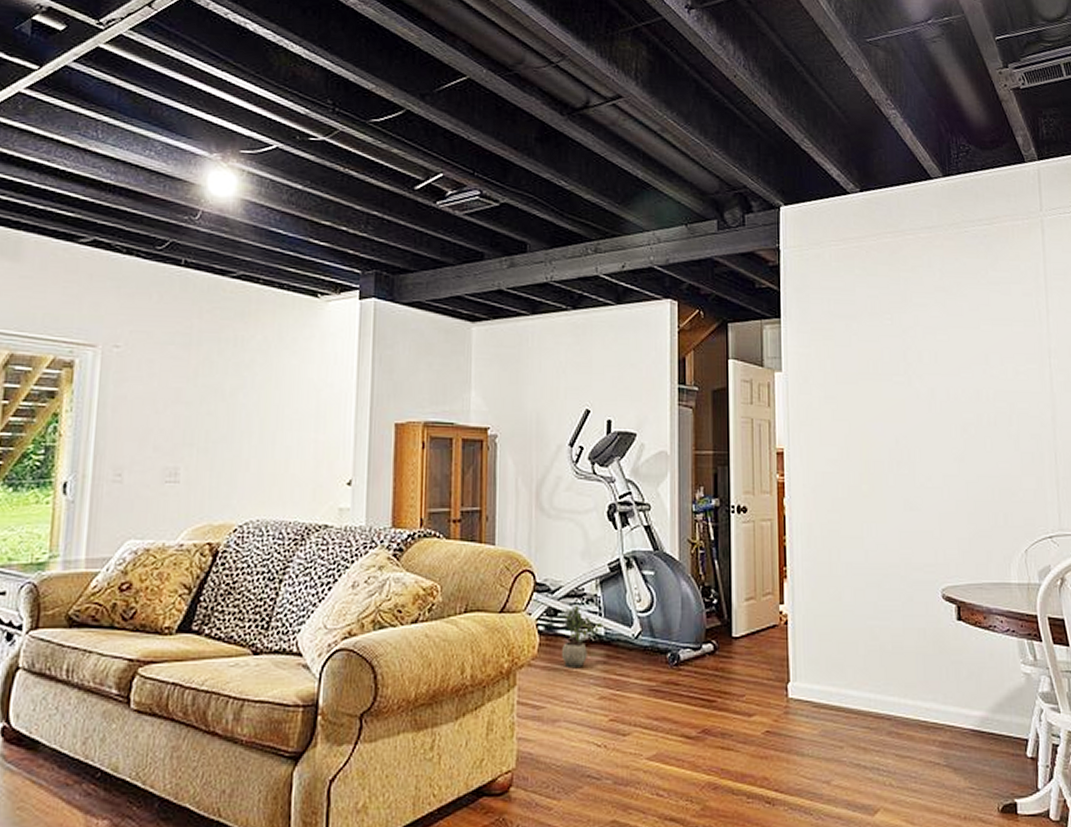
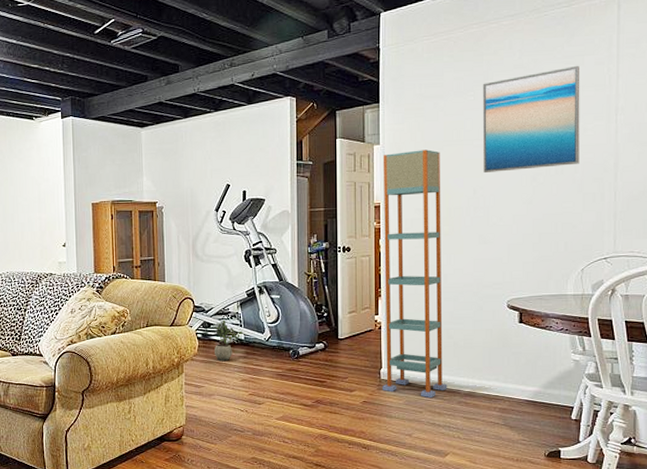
shelving unit: none [787,382,874,726] -> present [383,149,448,398]
wall art: none [900,294,1014,418] -> present [482,65,580,173]

